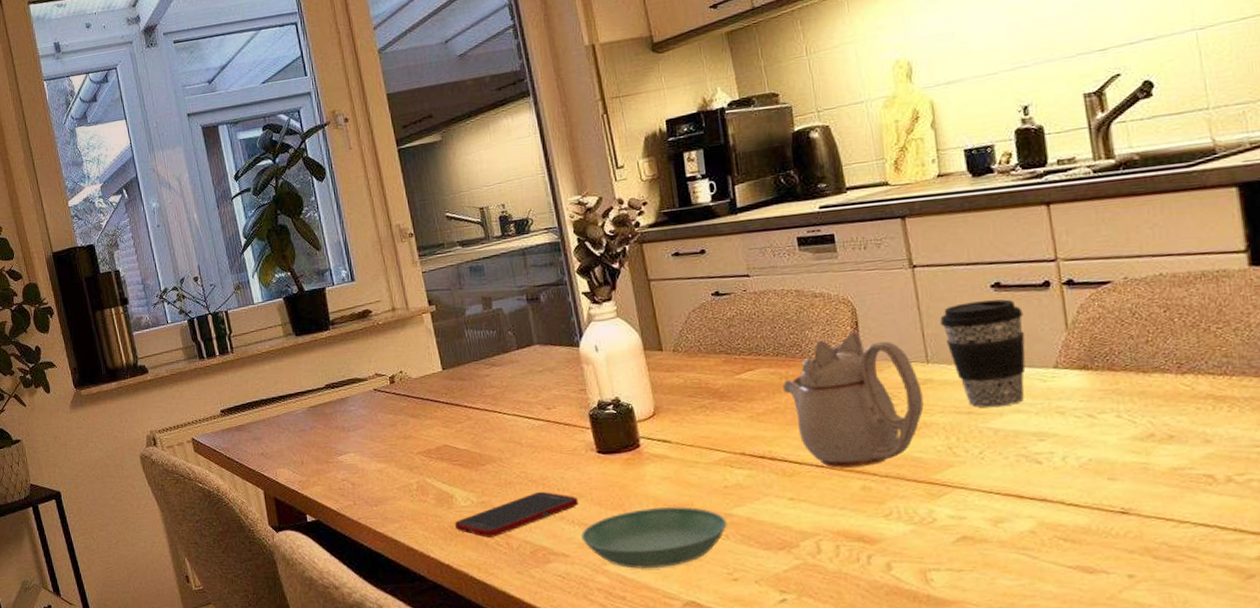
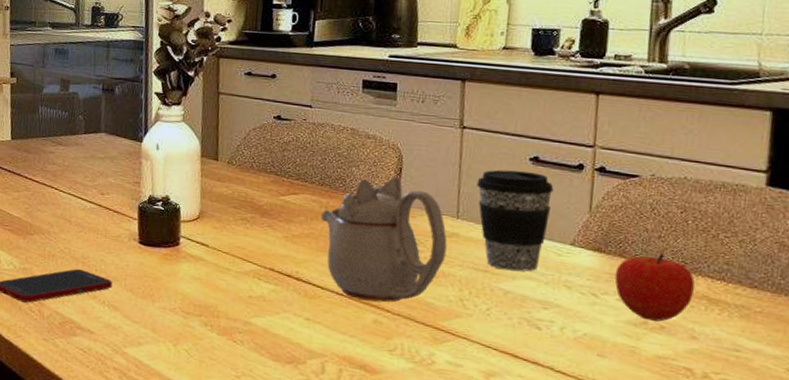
saucer: present [581,507,727,569] -> none [109,302,245,360]
fruit: none [1107,358,1197,432] -> present [614,253,695,322]

